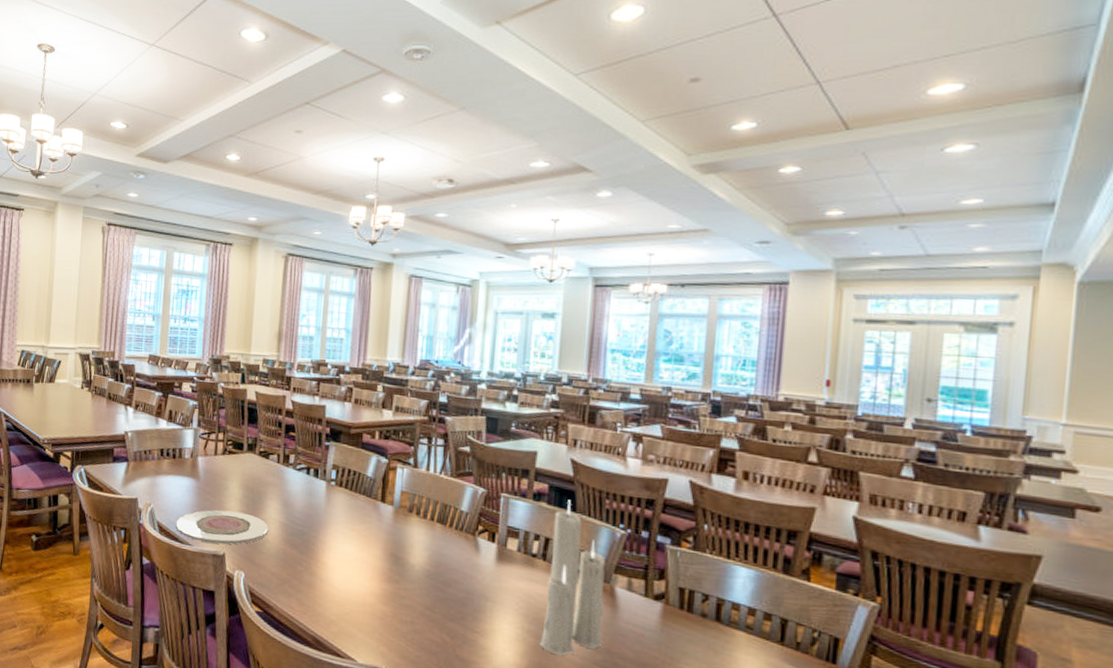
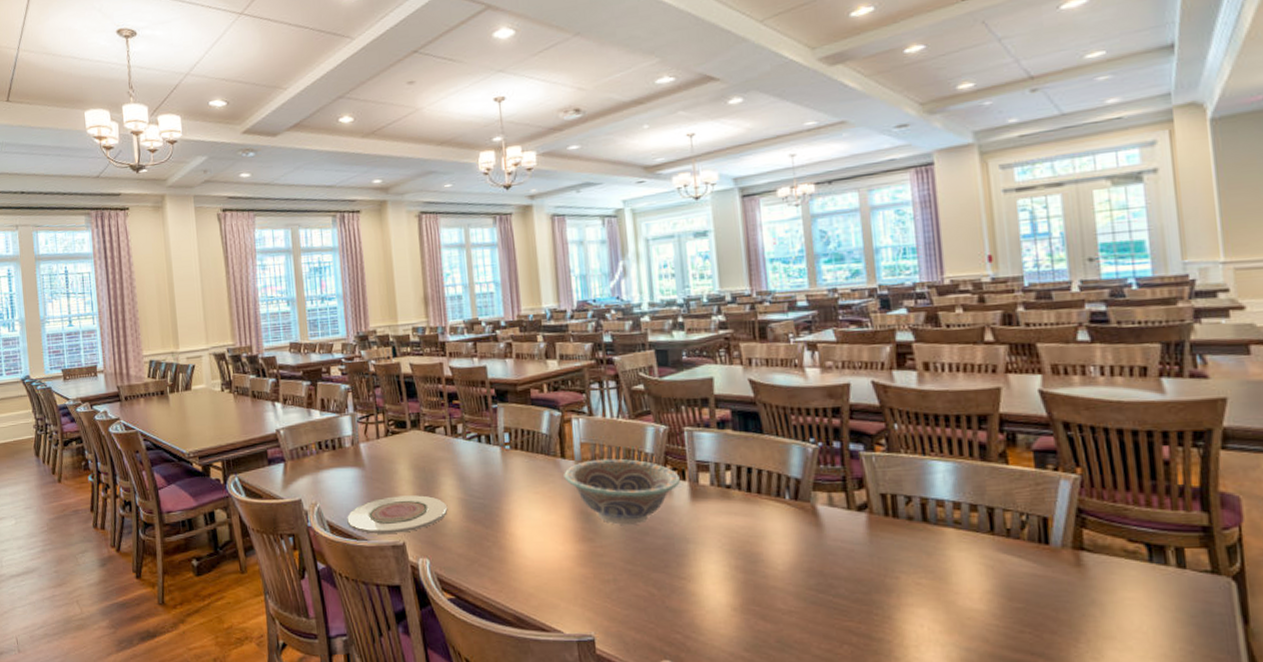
decorative bowl: none [381,508,489,575] -> present [564,458,680,525]
candle: present [539,499,606,656] -> none [742,422,815,588]

